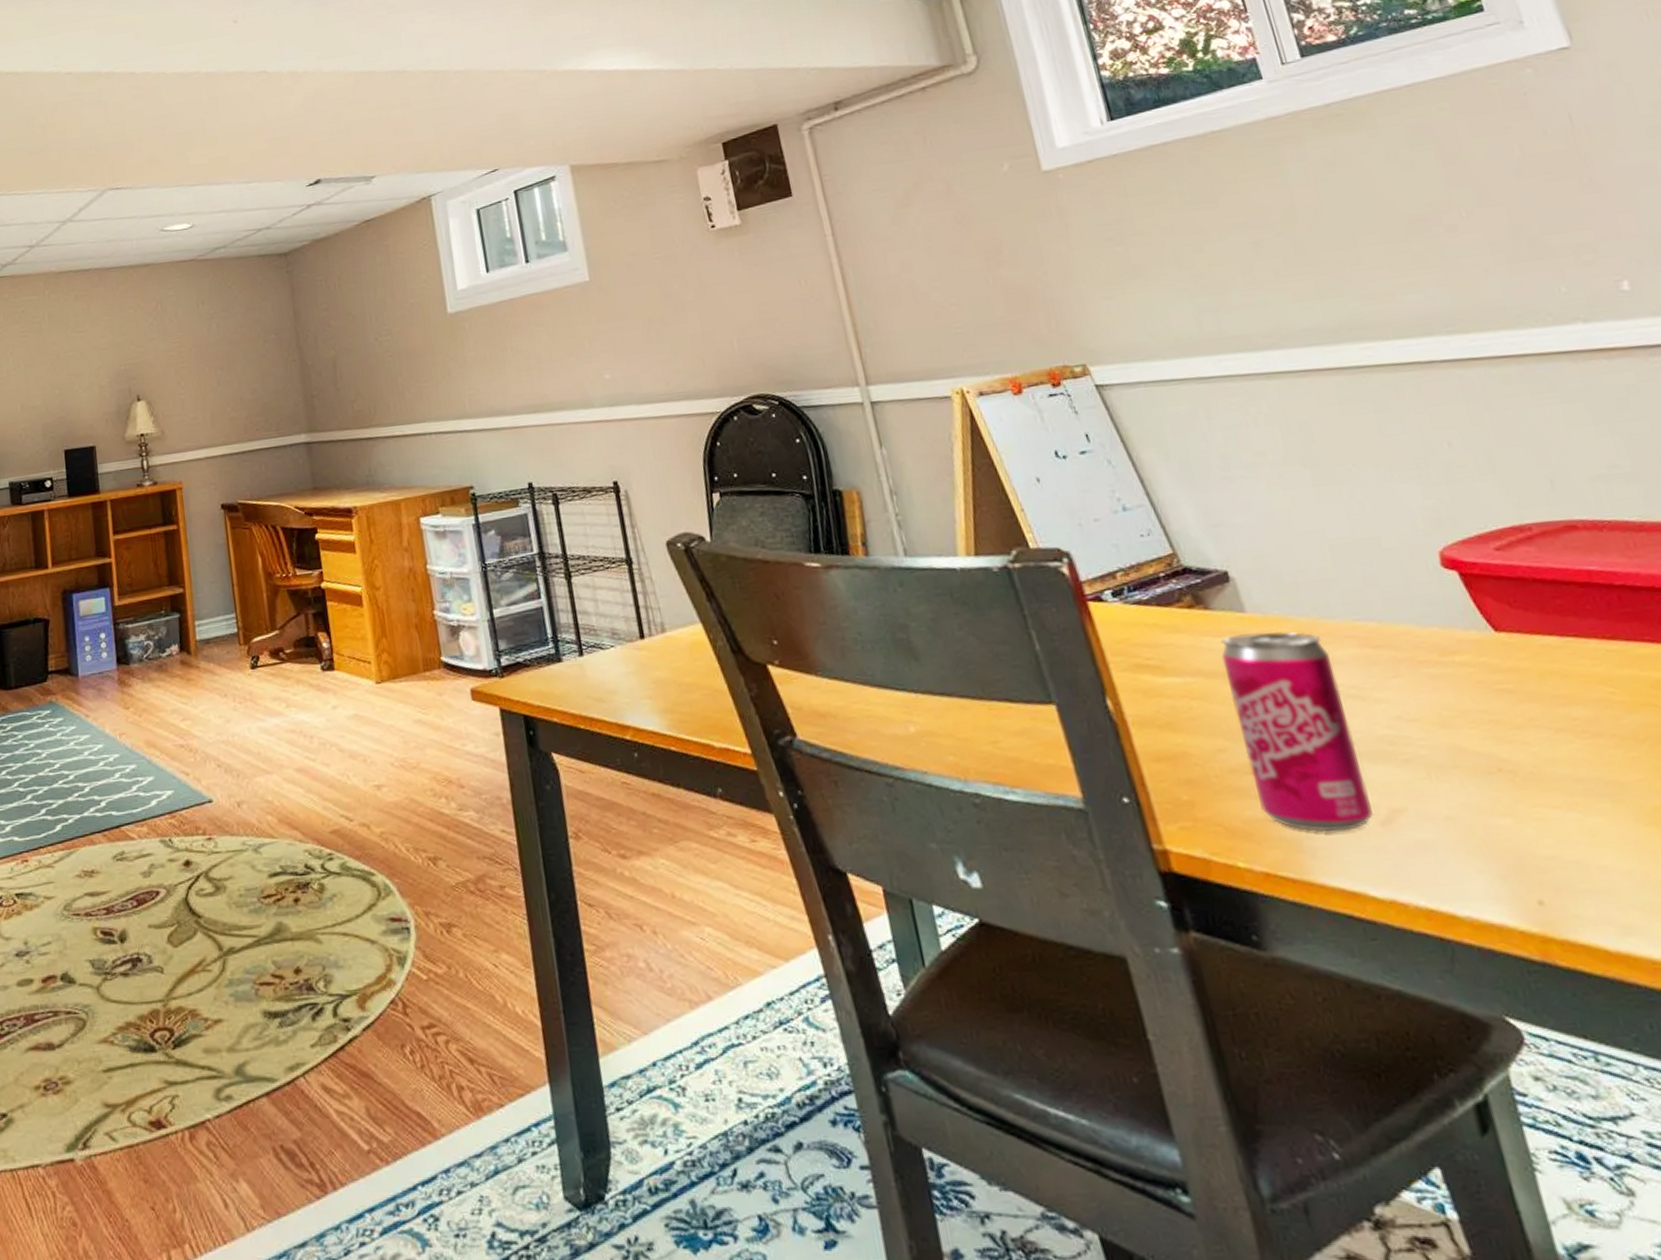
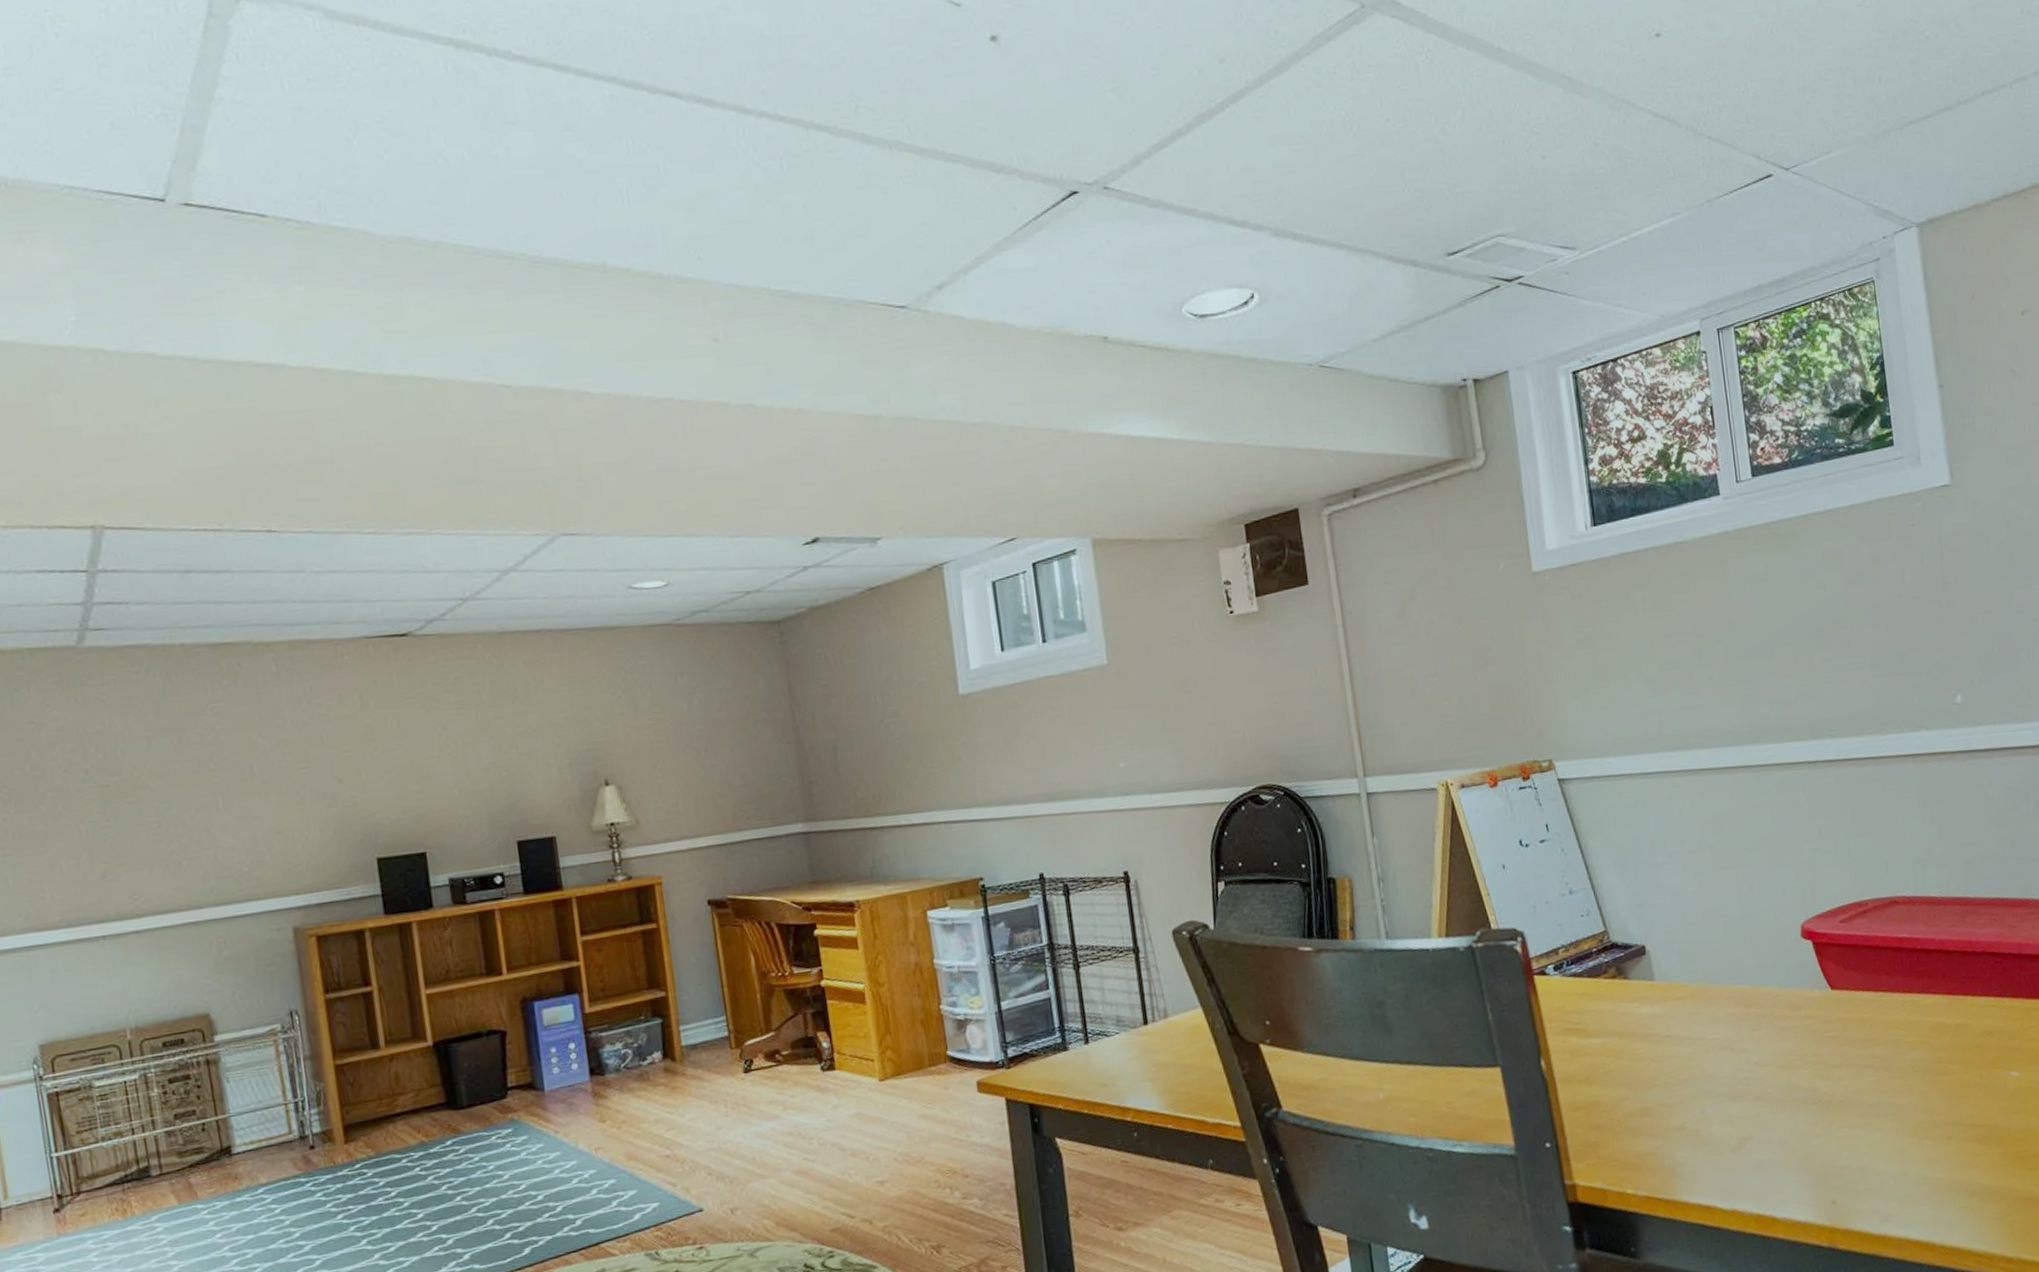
beverage can: present [1221,631,1373,832] -> none [1633,995,1728,1160]

